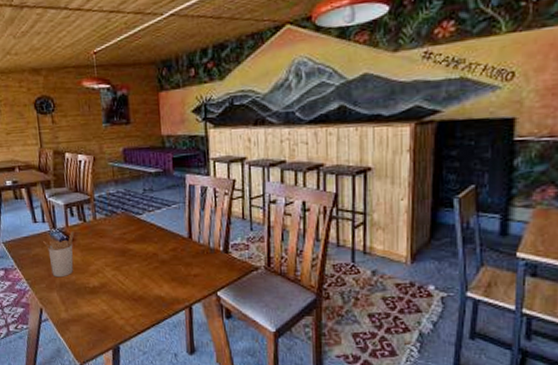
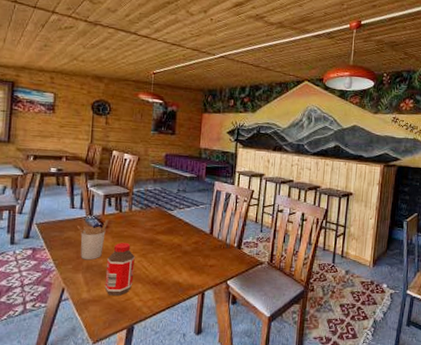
bottle: none [80,256,111,314] -> present [104,243,135,296]

